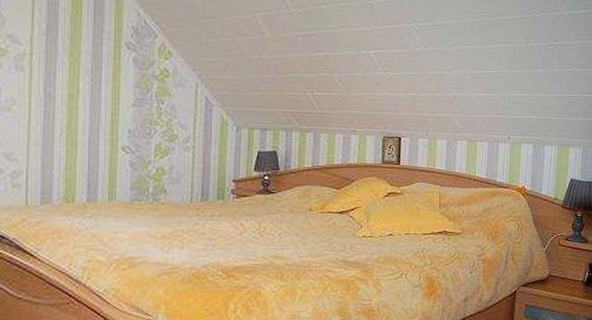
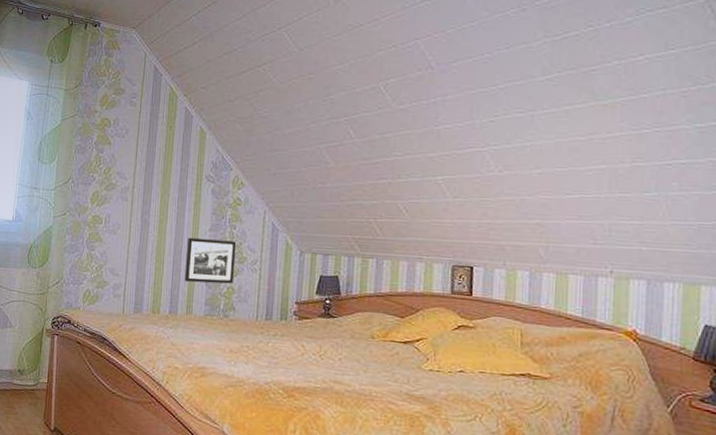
picture frame: none [104,113,166,165] -> present [184,237,237,284]

